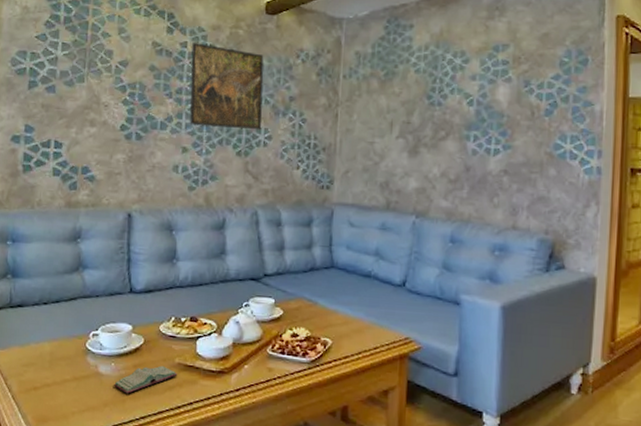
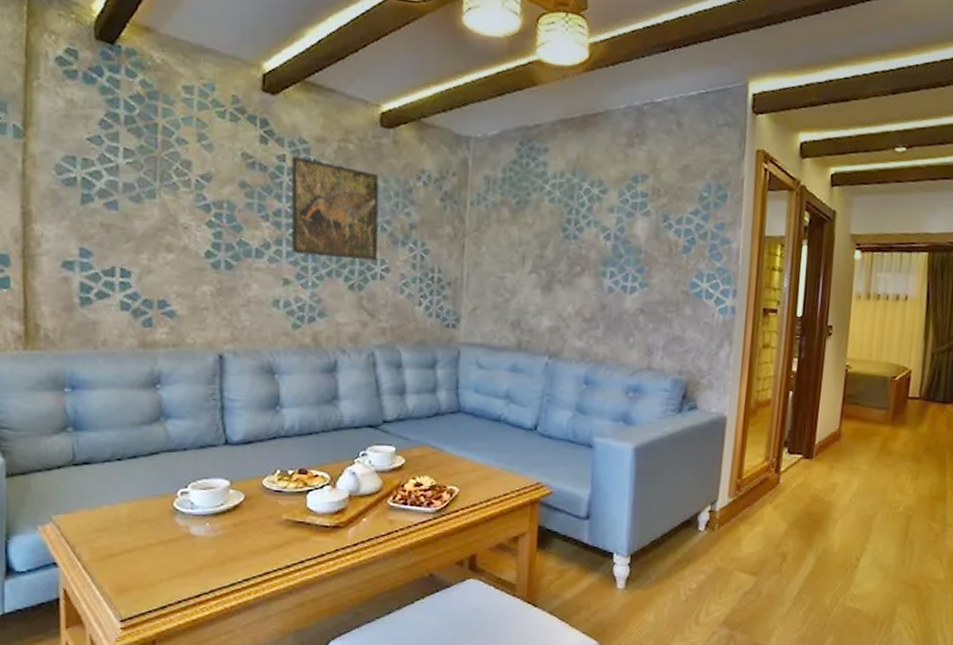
book: present [113,365,178,394] -> none [208,523,286,556]

